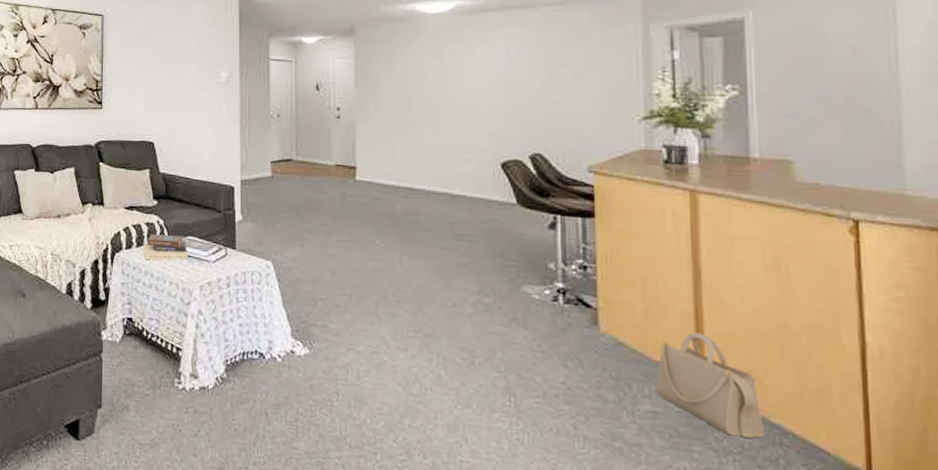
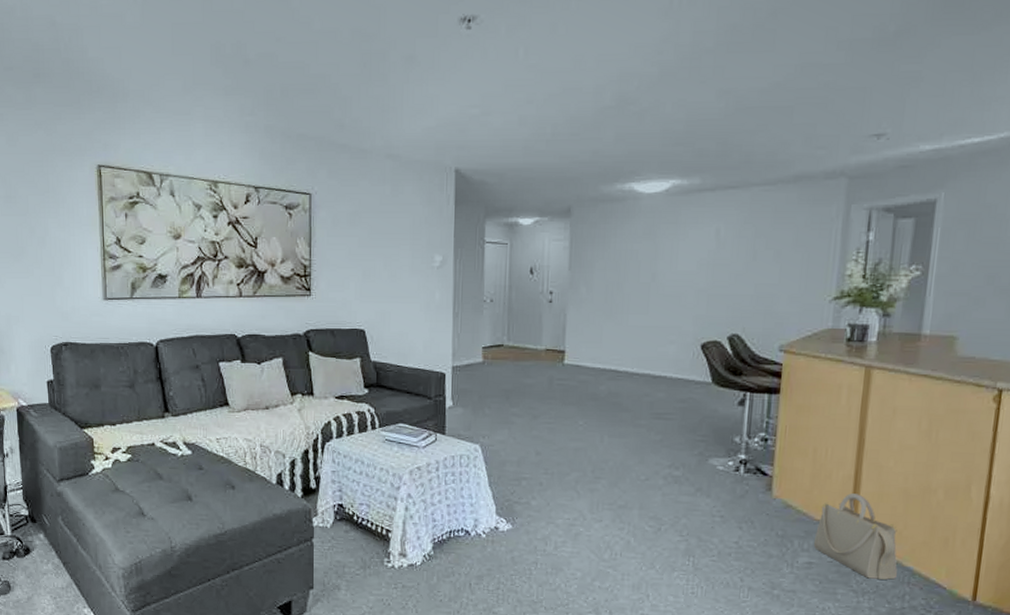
books: present [143,234,189,261] -> none [354,422,399,448]

